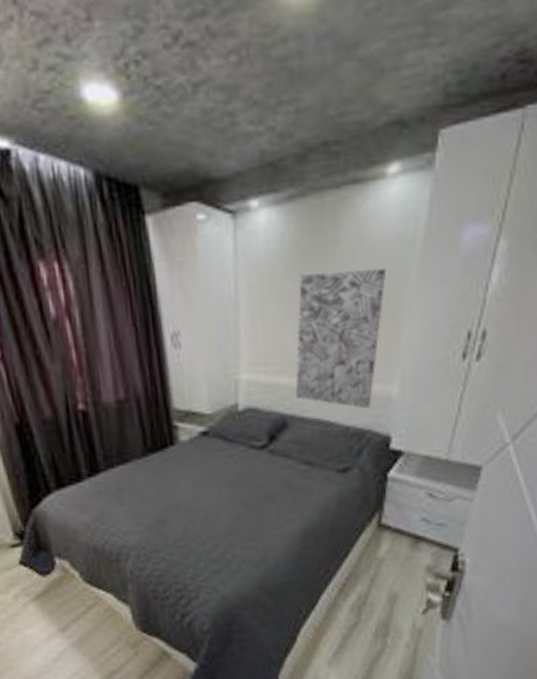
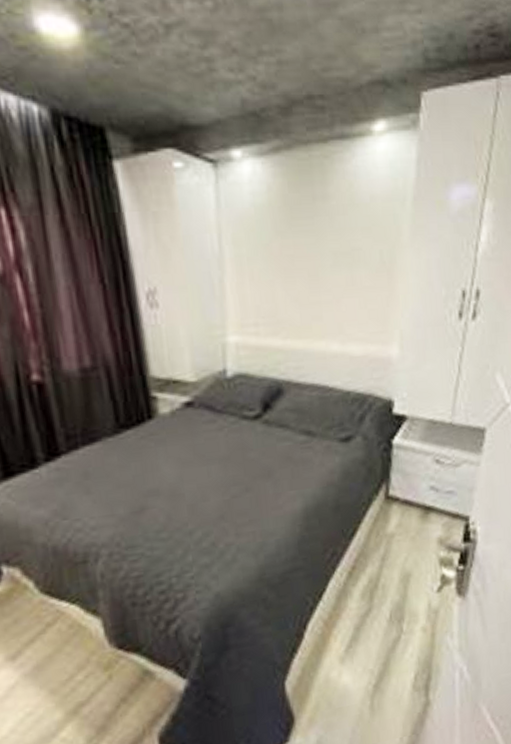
wall art: present [294,267,387,409] -> none [288,225,379,372]

